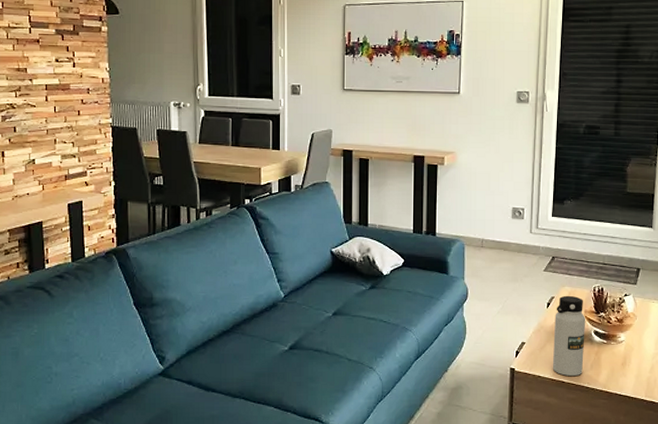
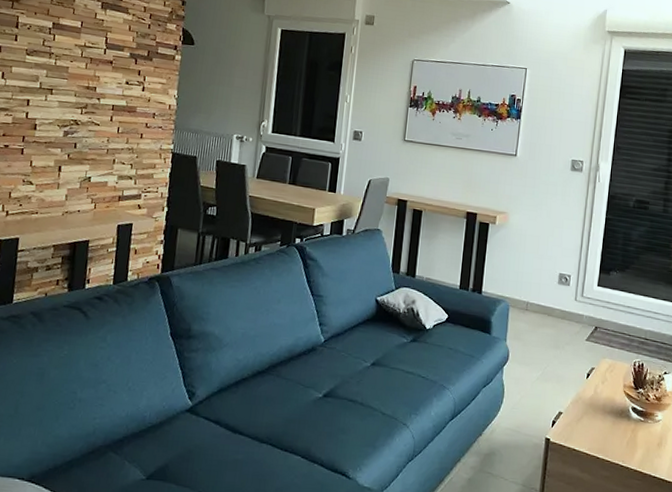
water bottle: present [552,295,585,376] -> none [587,367,624,452]

